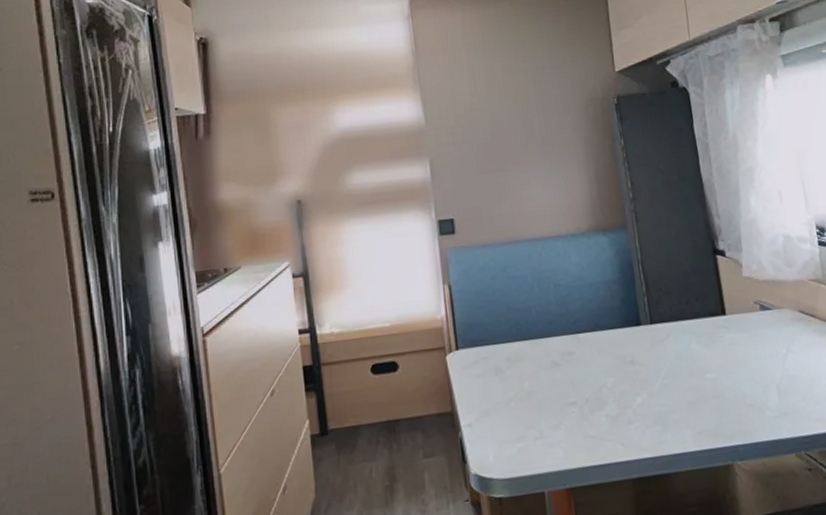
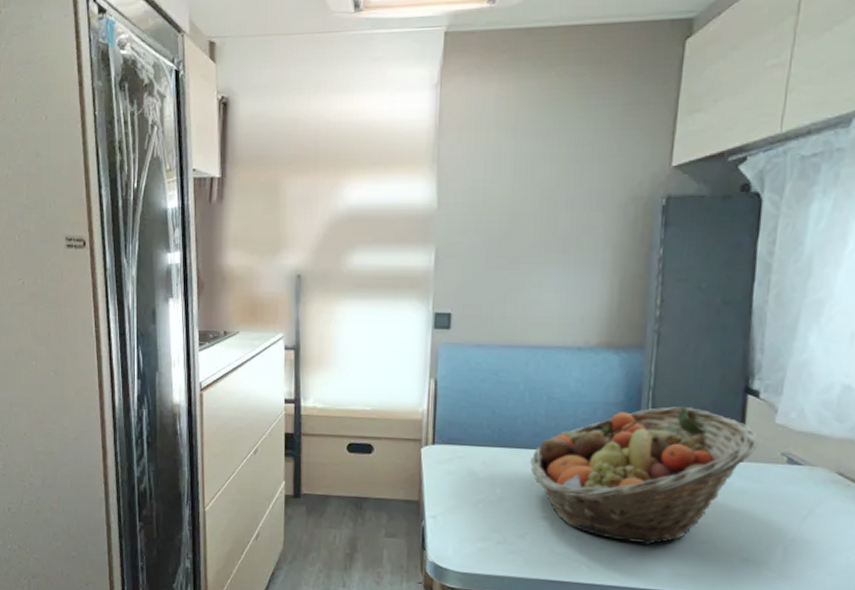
fruit basket: none [550,273,735,411] -> present [530,406,759,546]

